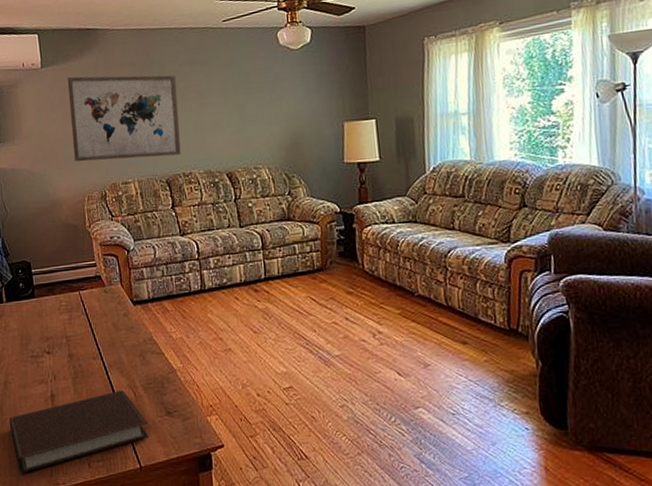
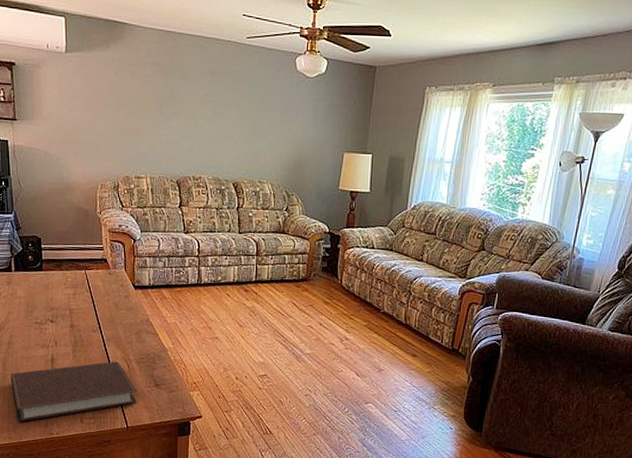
wall art: present [67,75,181,162] -> none [90,66,196,159]

